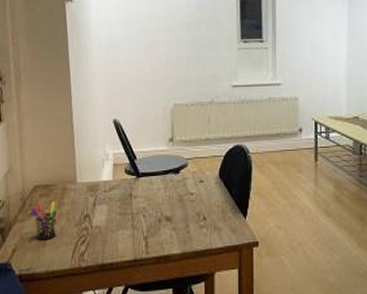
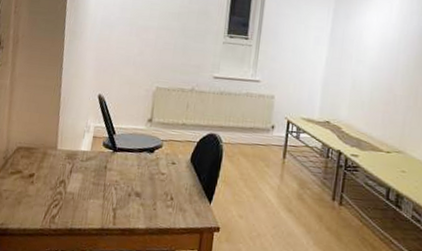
pen holder: present [30,202,57,241] -> none [11,164,36,199]

